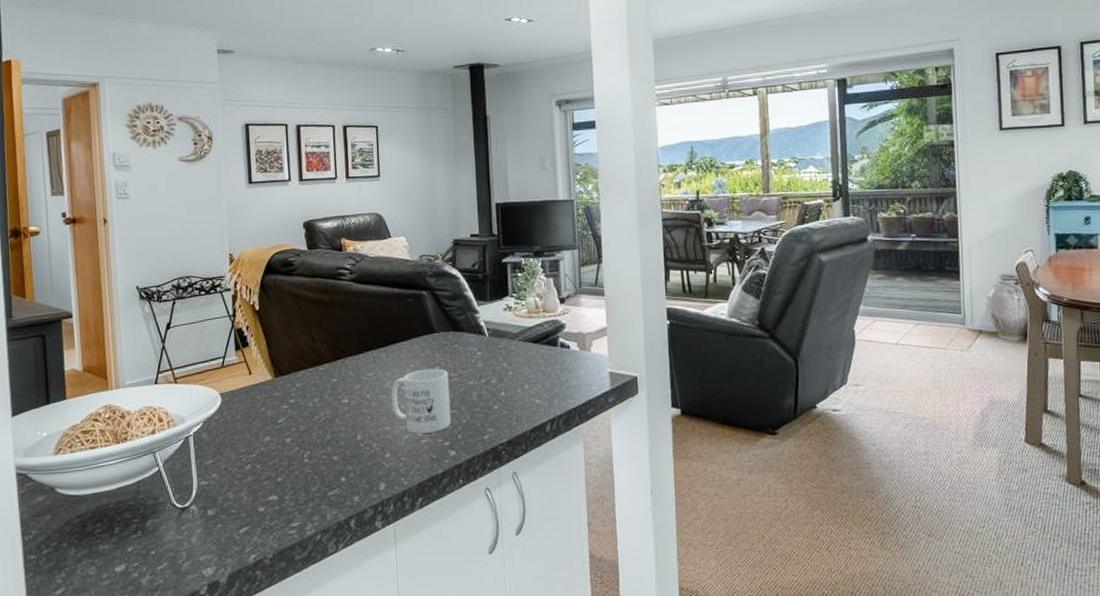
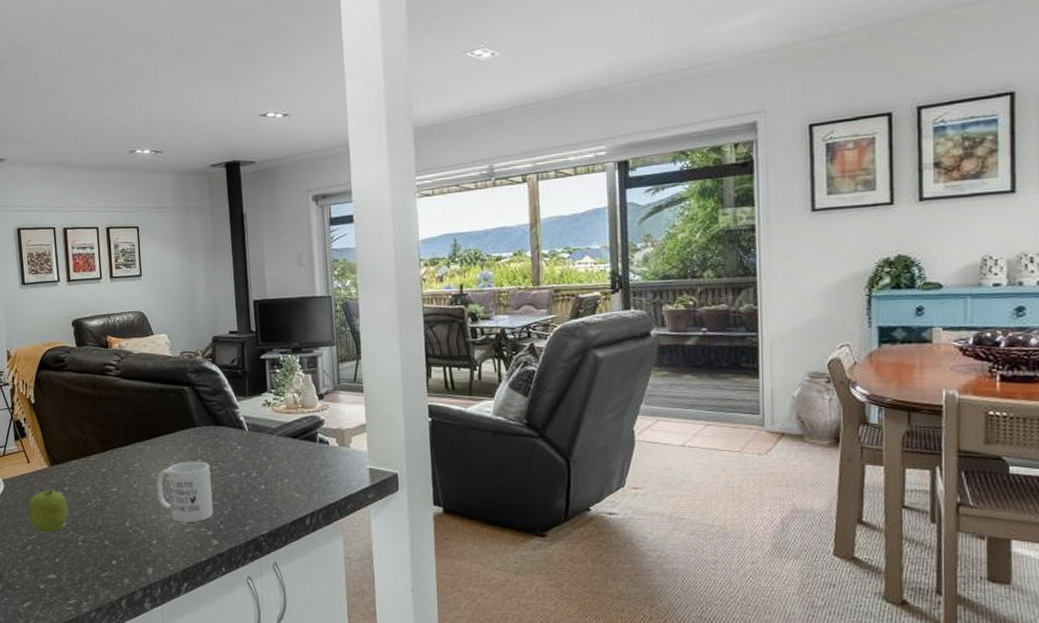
fruit: none [247,403,294,450] -> present [28,490,69,533]

